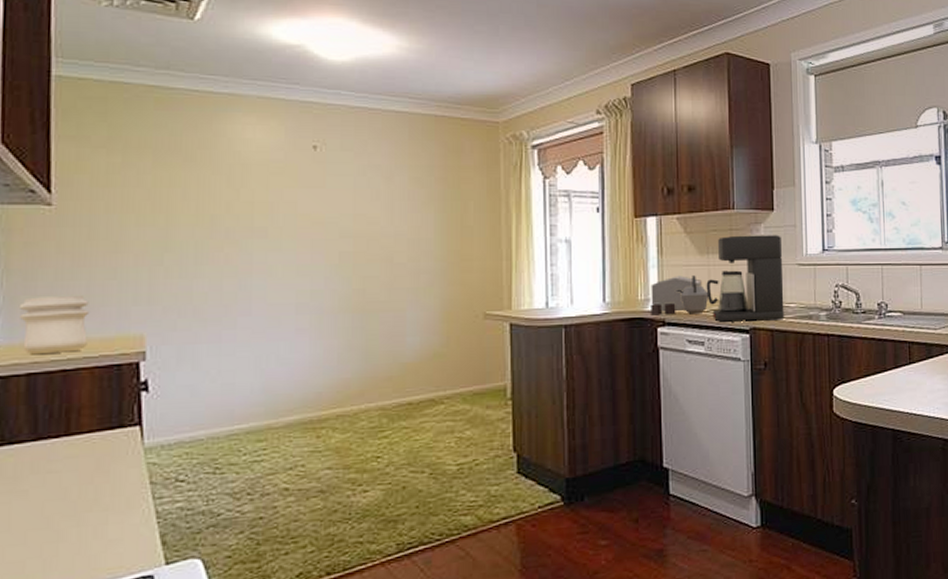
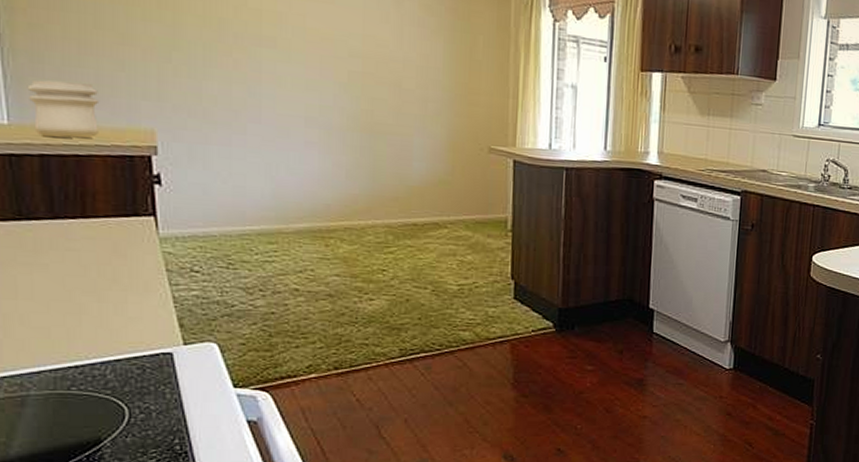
kettle: present [651,275,709,316] -> none [649,134,706,172]
toaster: present [651,276,702,311] -> none [650,133,700,167]
coffee maker: present [706,235,785,323] -> none [703,100,780,186]

